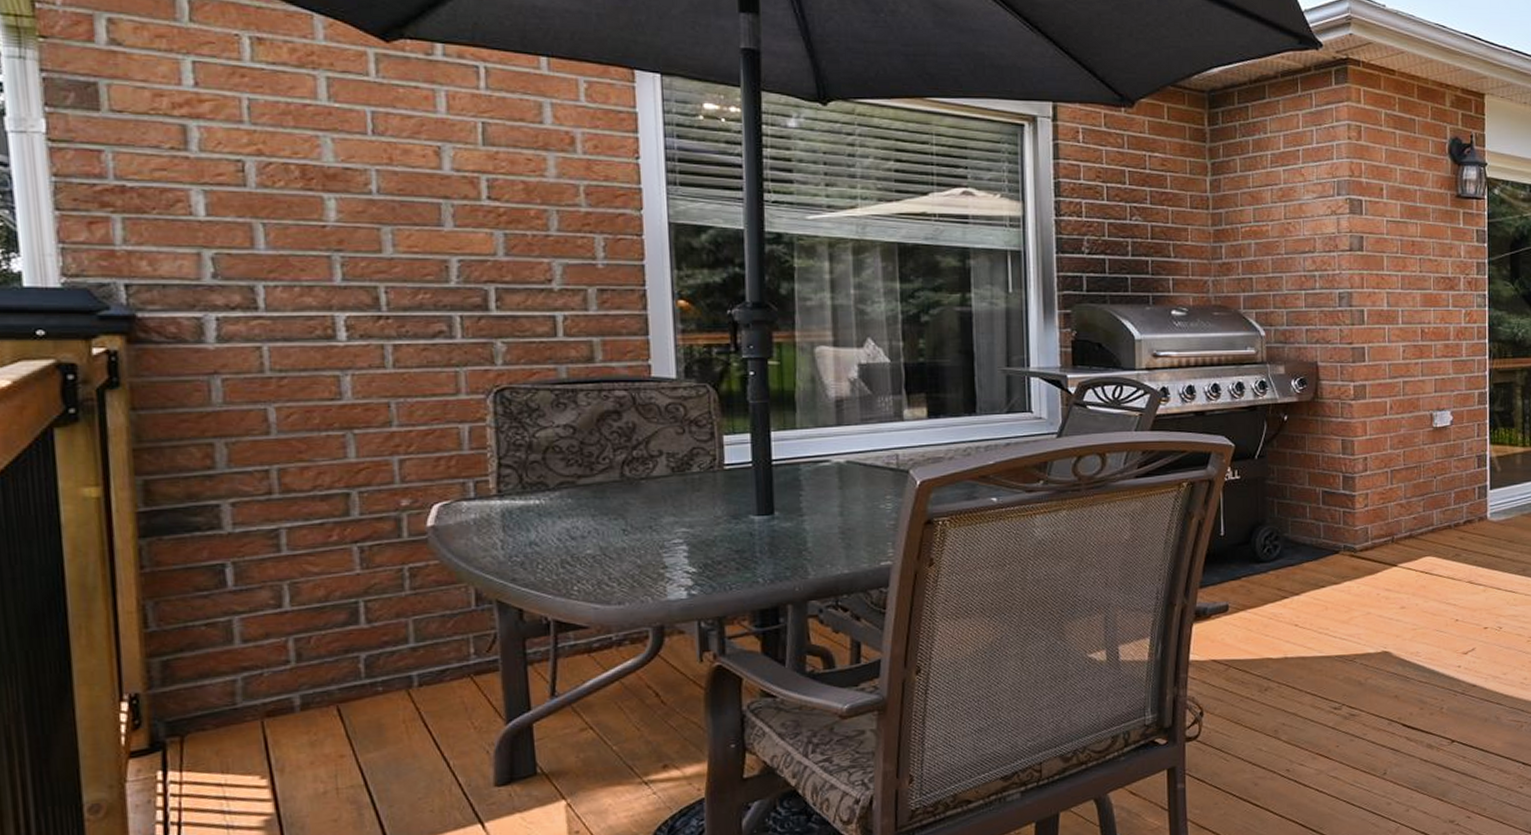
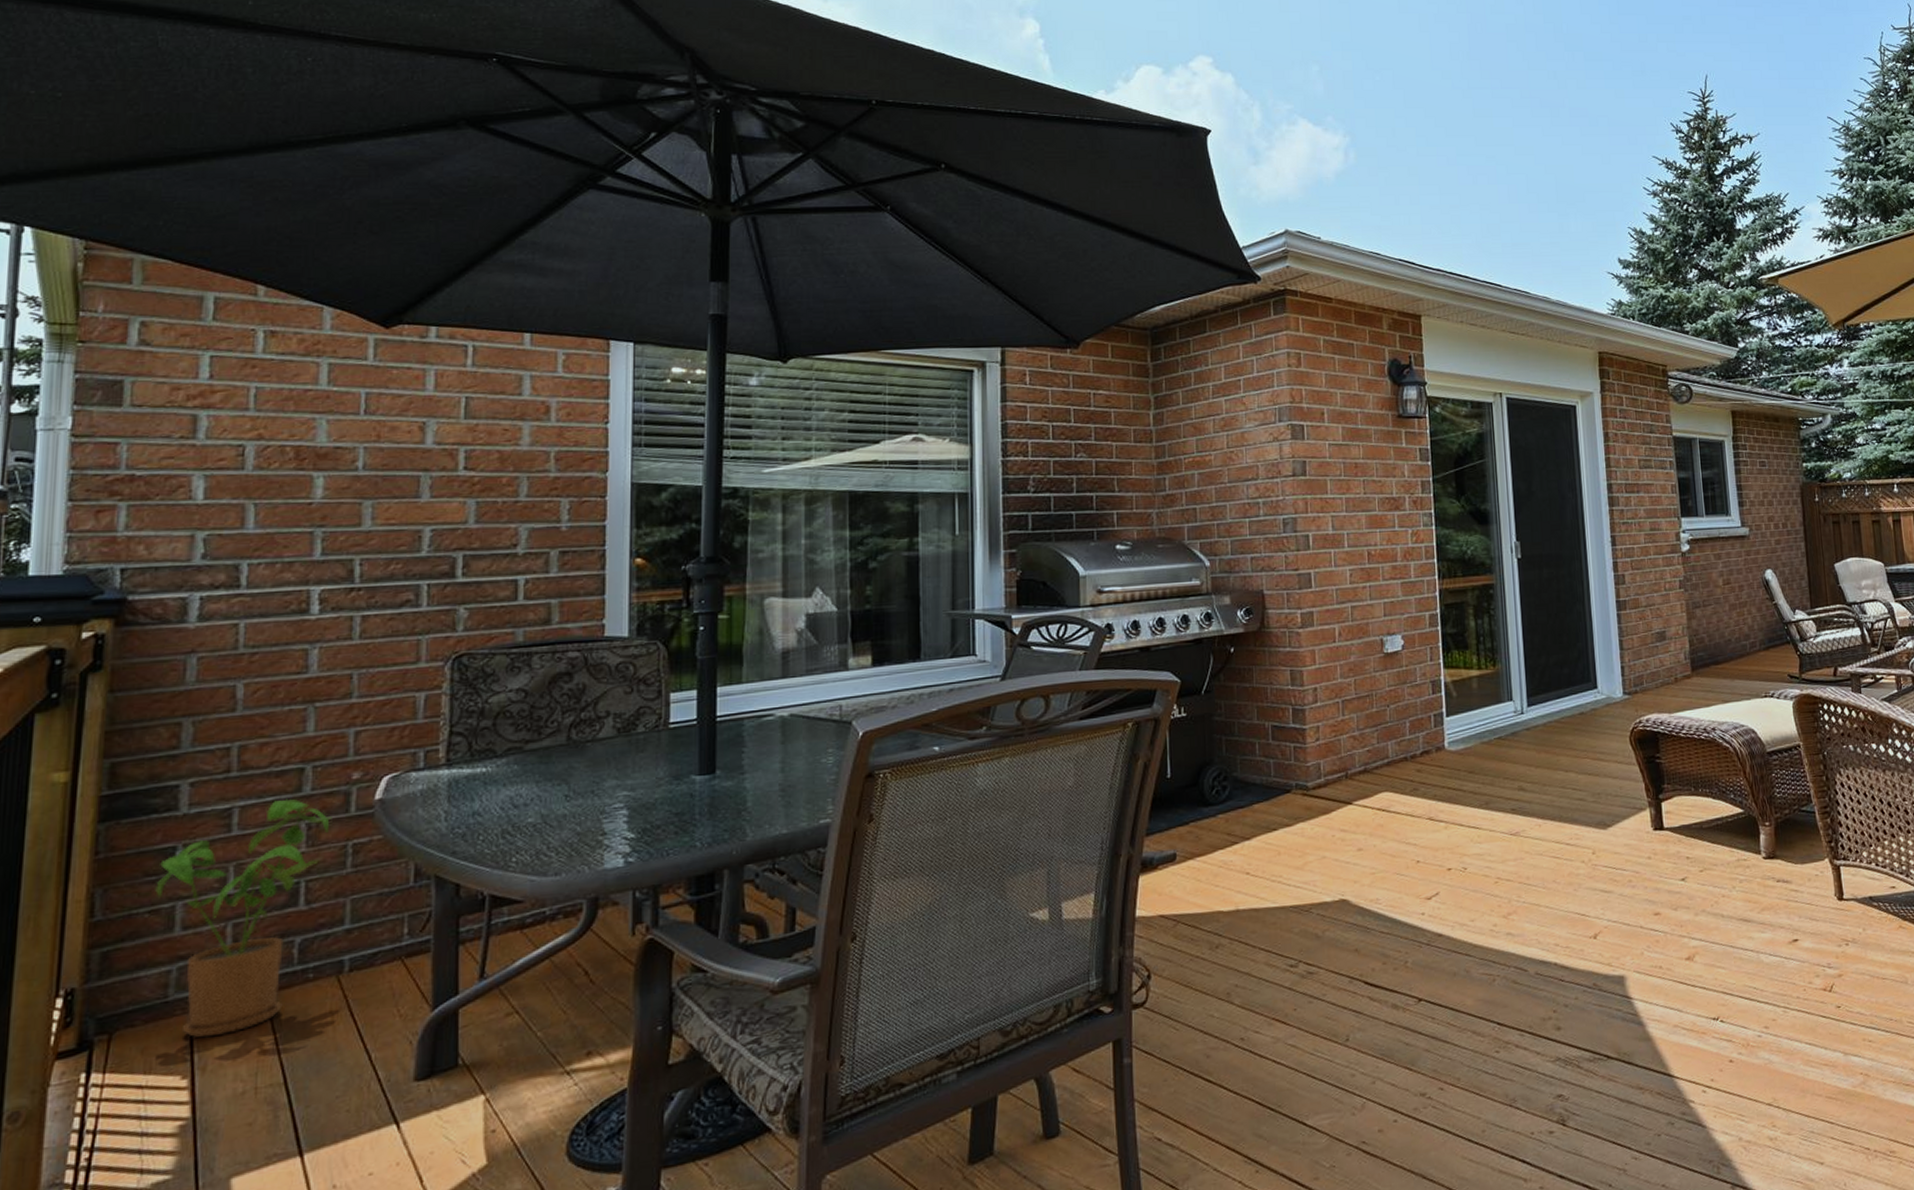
house plant: none [209,522,385,743] -> present [155,798,332,1038]

